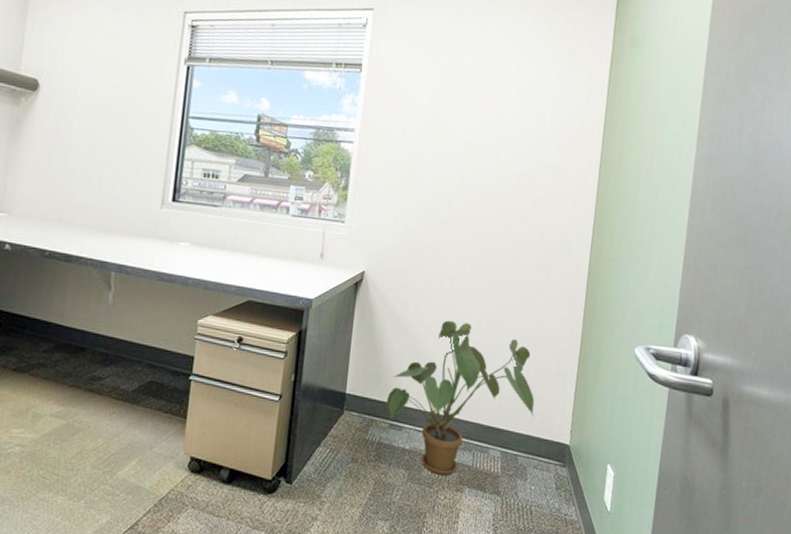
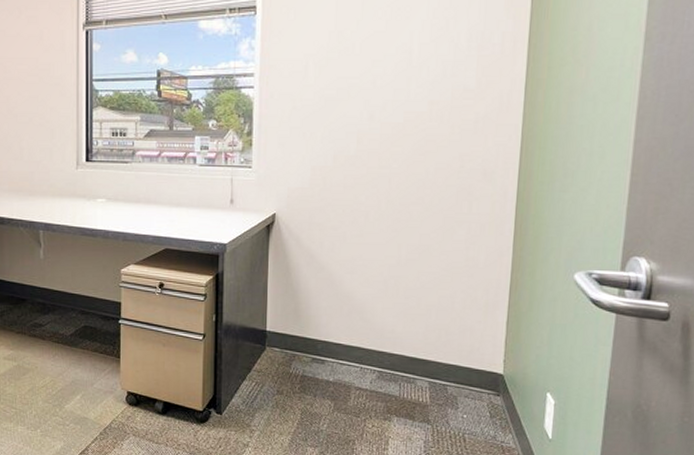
house plant: present [386,320,535,475] -> none [307,256,463,405]

